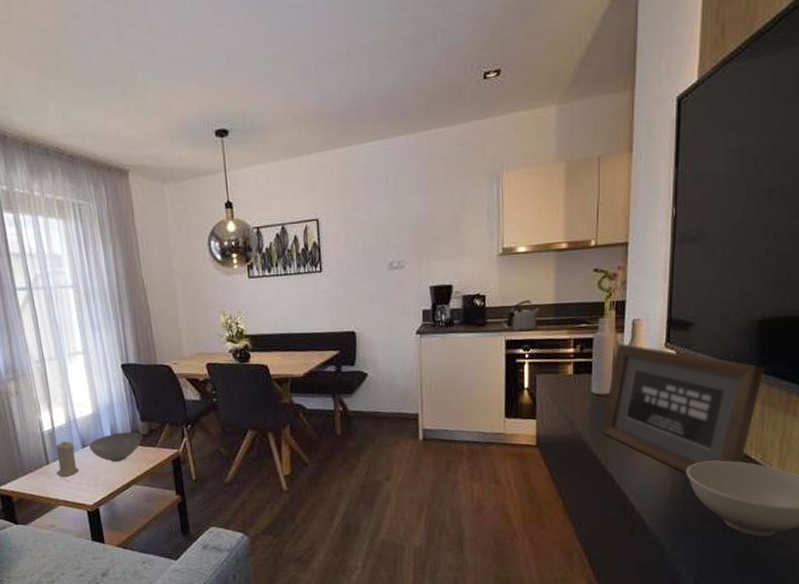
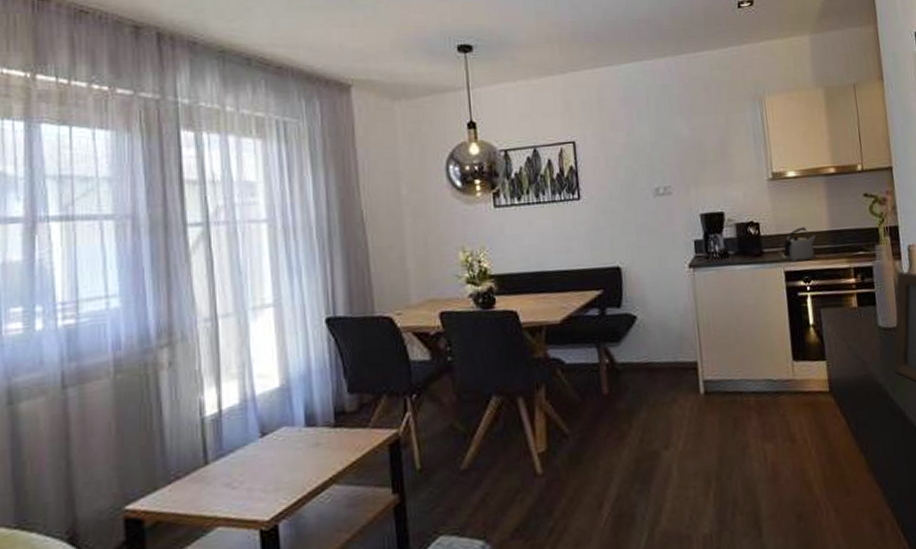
candle: present [55,441,79,477] -> none [218,429,253,482]
bowl: present [89,432,143,462] -> none [271,408,350,454]

